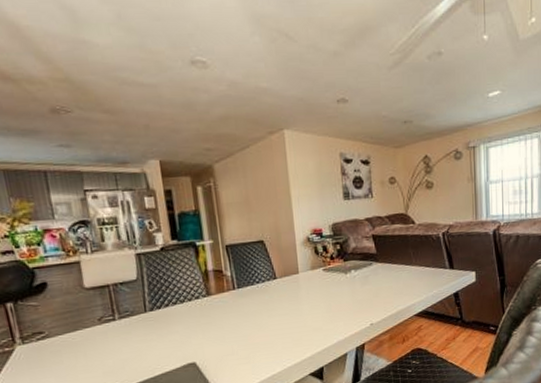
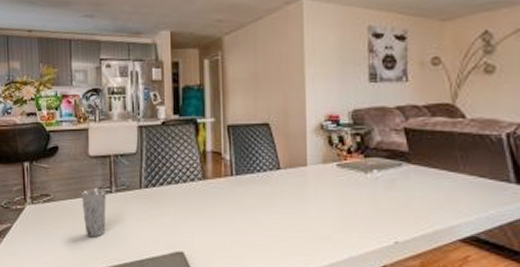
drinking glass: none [80,318,113,366] -> present [81,189,106,238]

